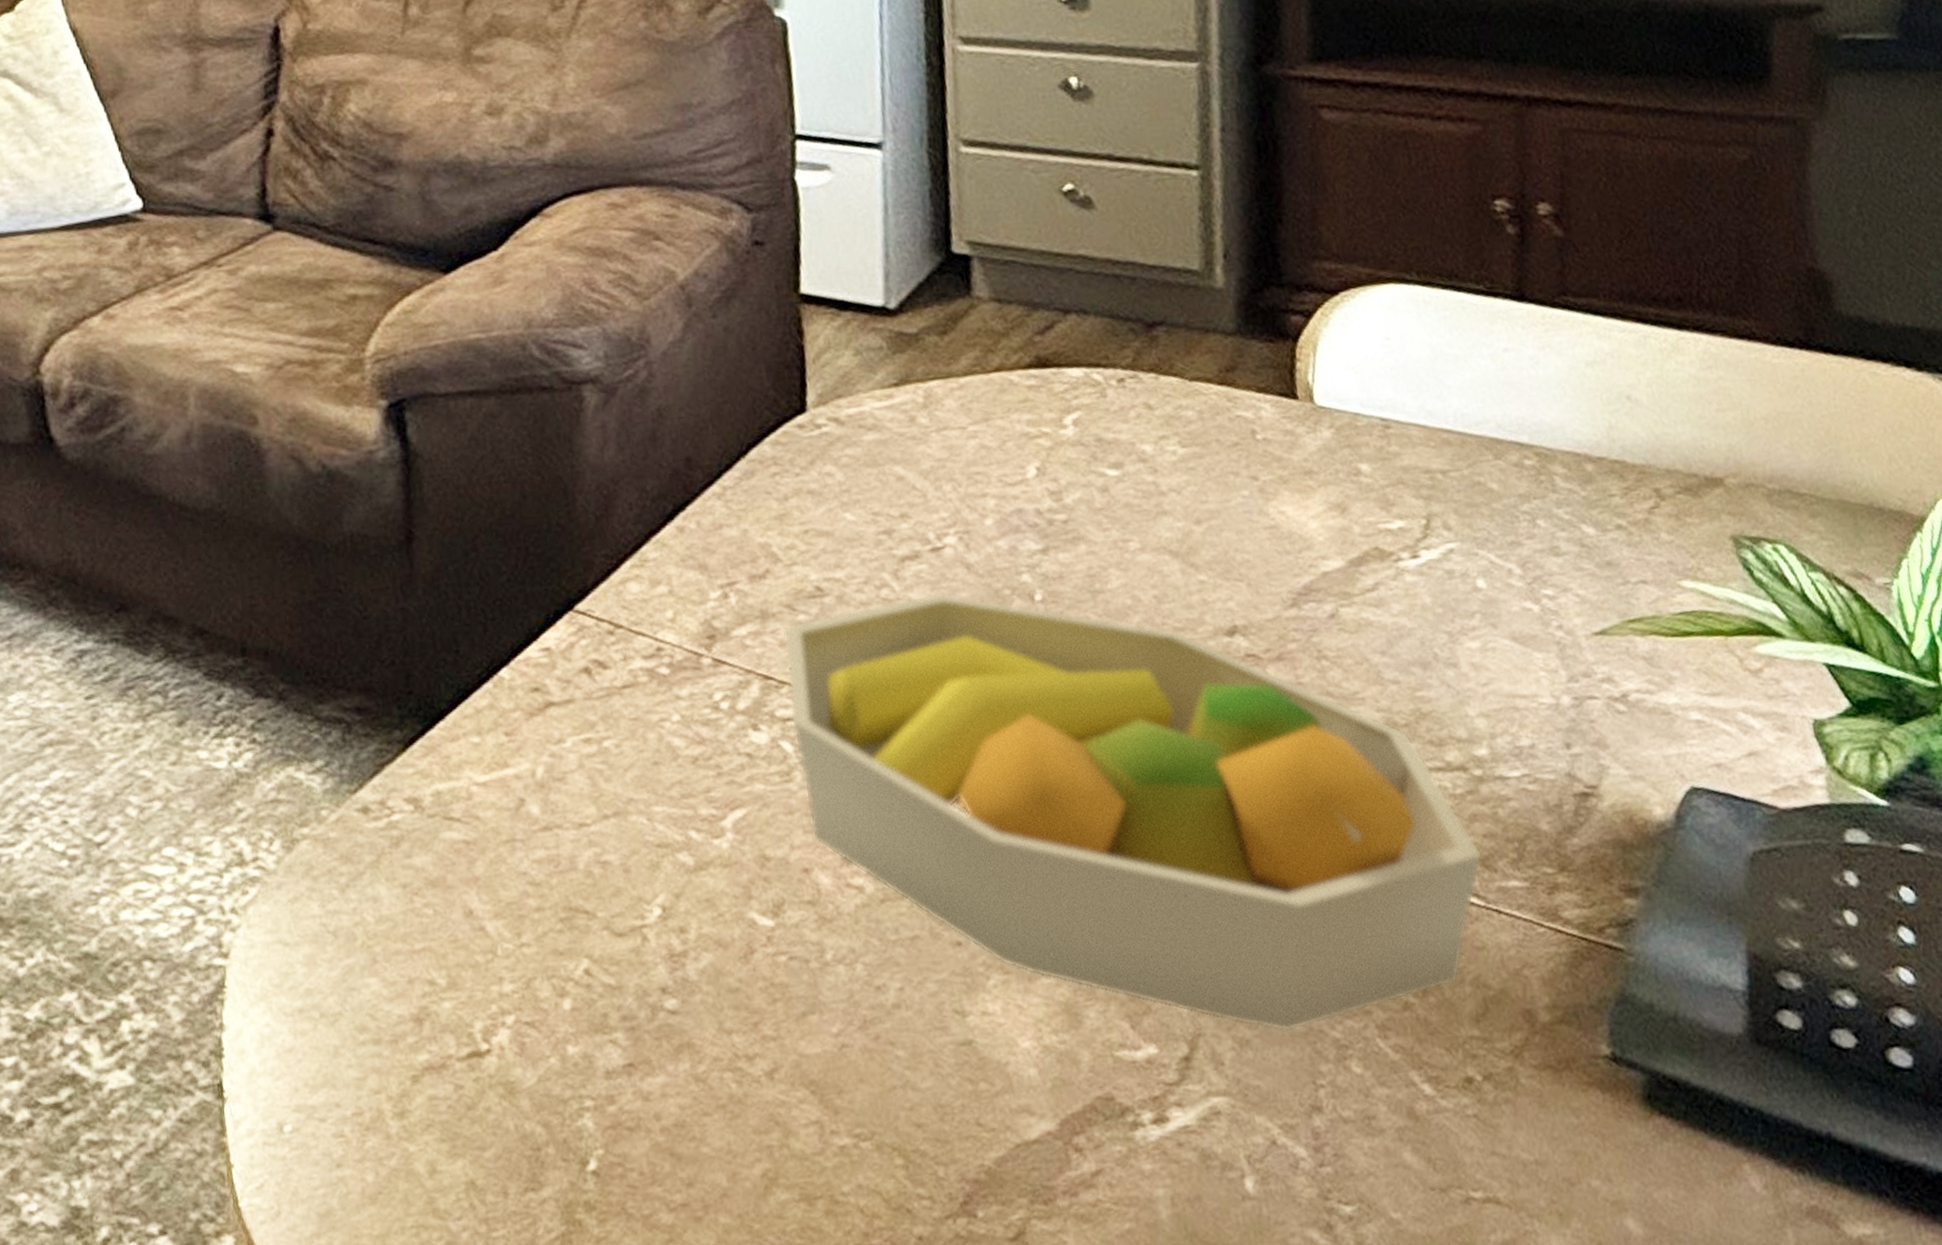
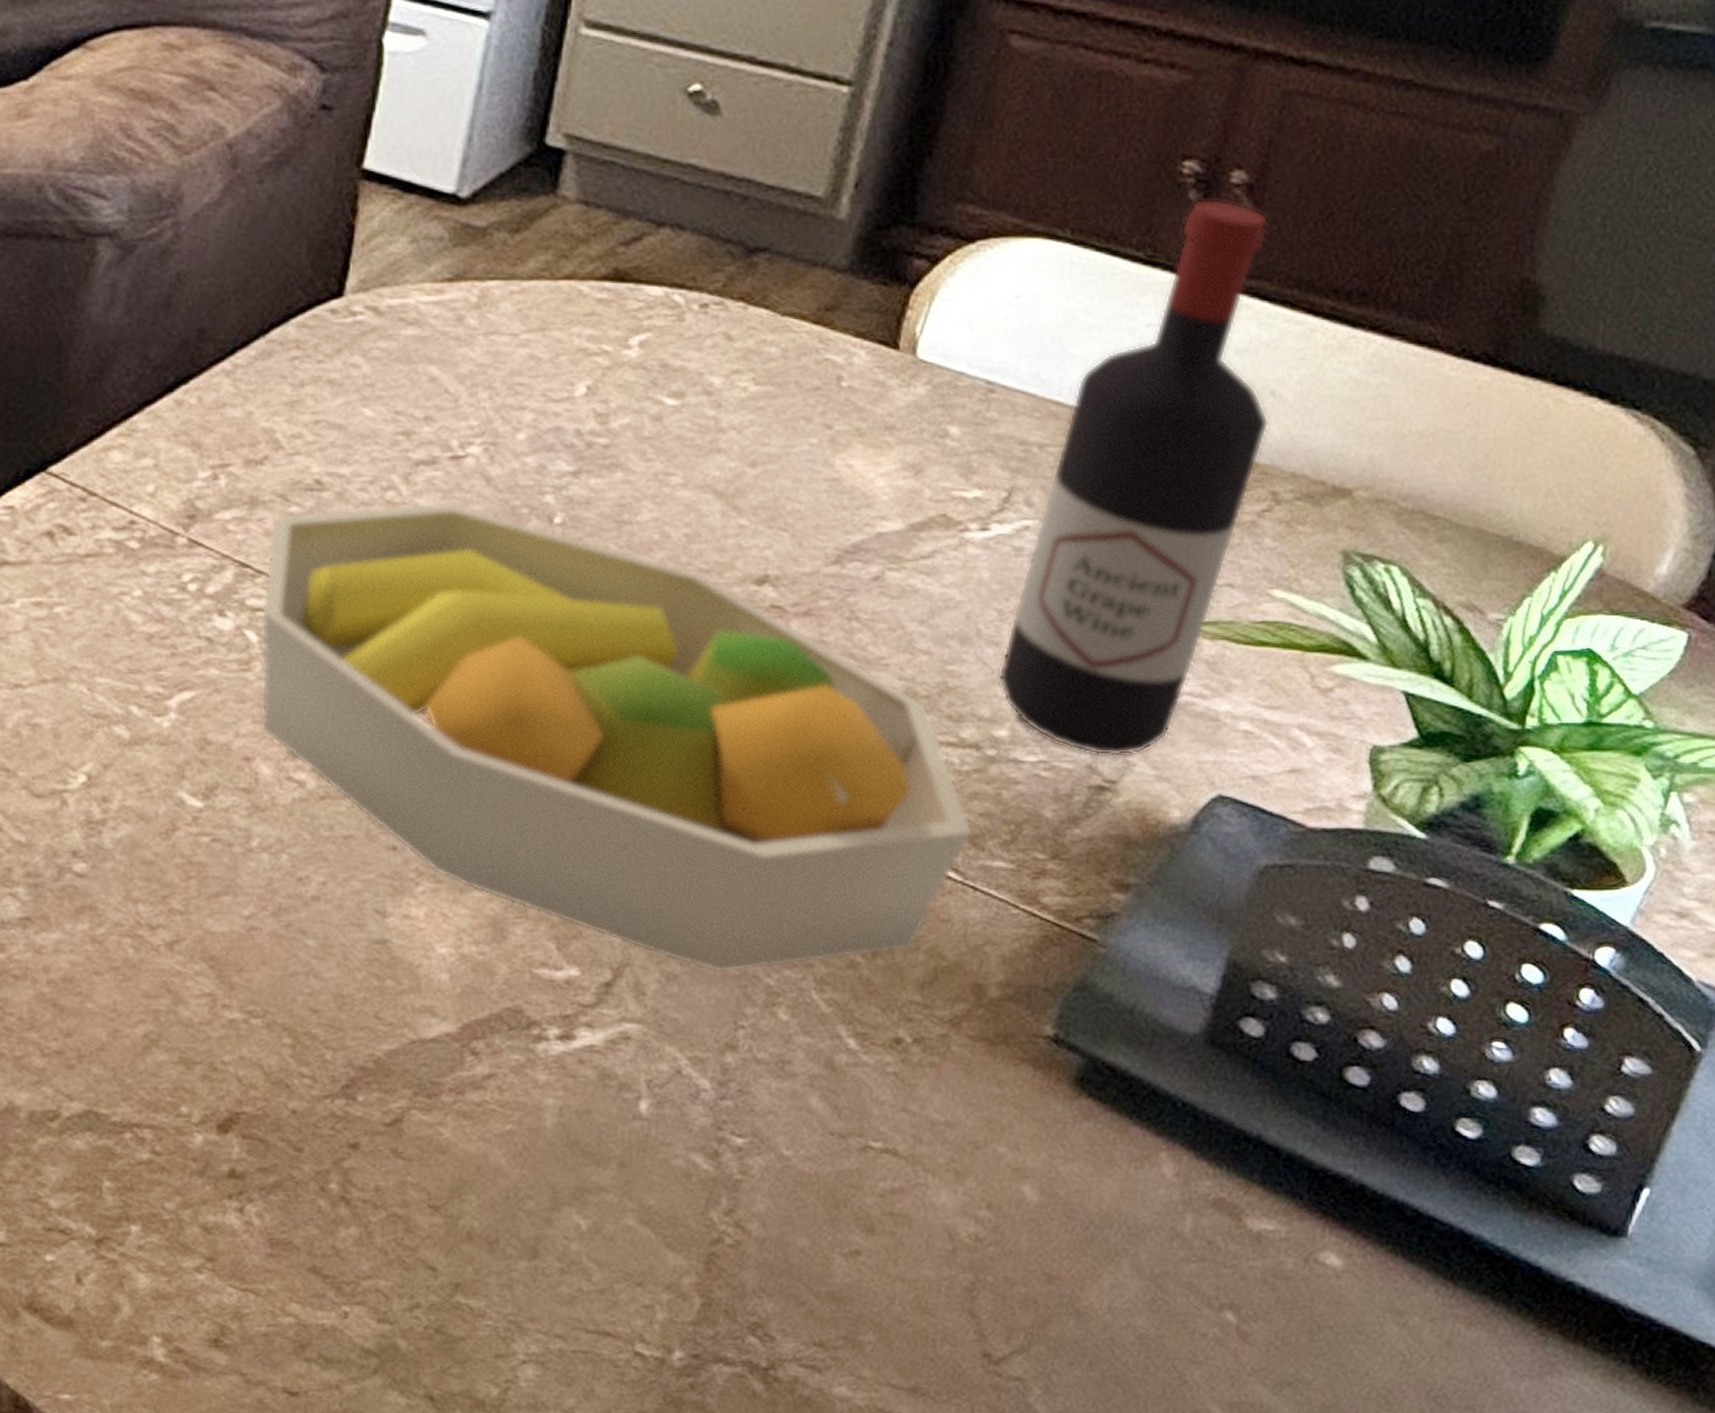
wine bottle: none [1459,230,1635,763] -> present [998,199,1270,757]

